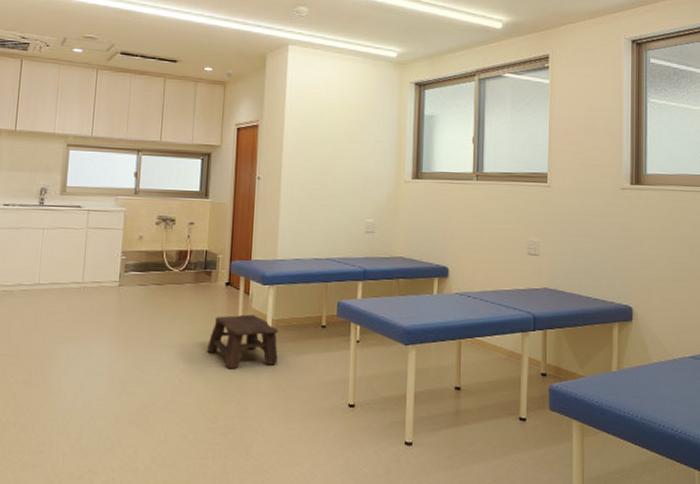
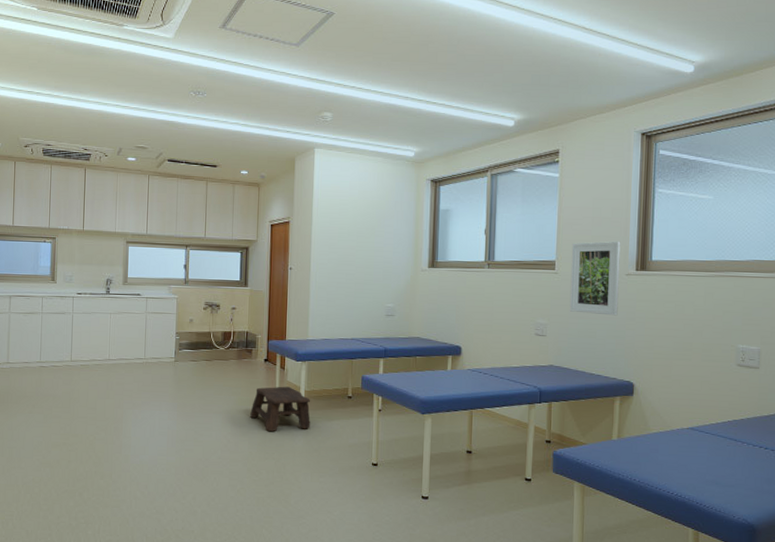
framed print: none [563,152,614,233] -> present [569,241,621,316]

